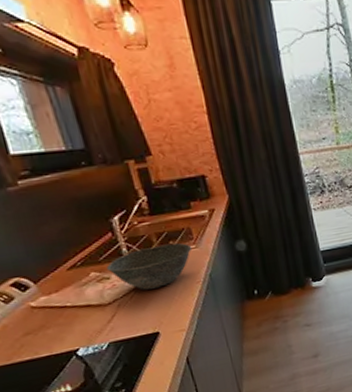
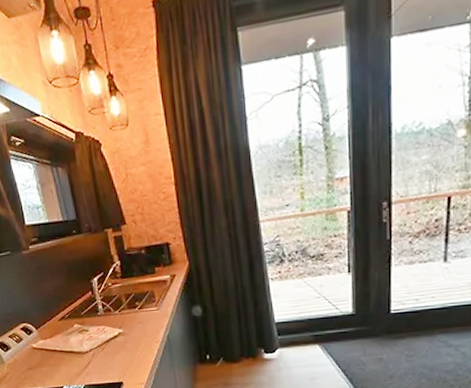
bowl: present [105,242,192,291] -> none [85,304,154,344]

